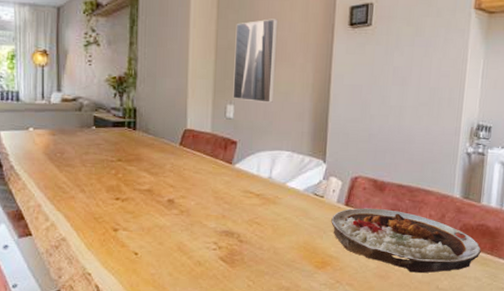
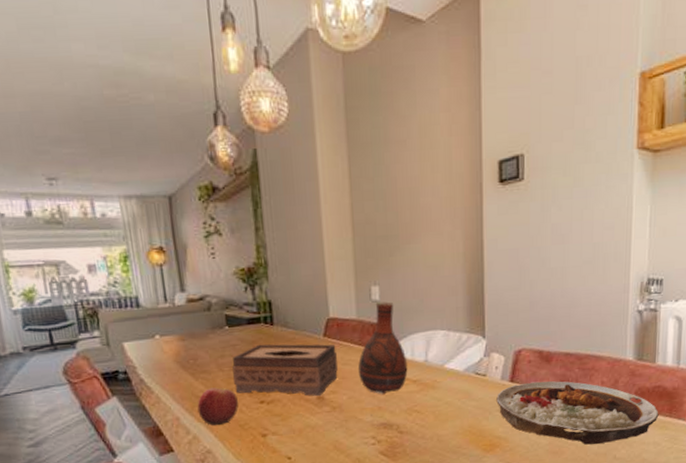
apple: none [58,181,95,215] -> present [197,387,238,425]
tissue box: none [94,146,190,200] -> present [232,344,338,397]
vase: none [208,118,253,223] -> present [358,301,408,416]
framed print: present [233,19,279,103] -> none [372,184,422,280]

